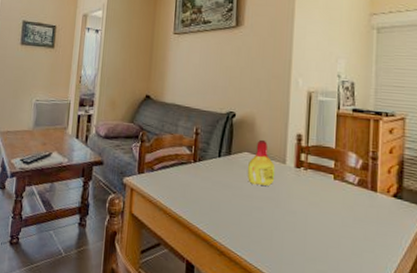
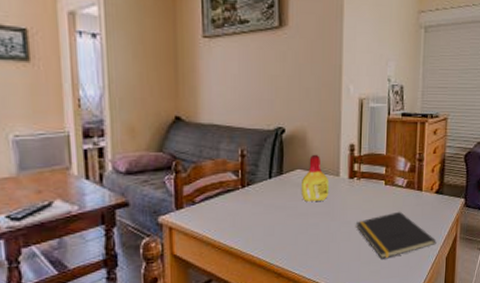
notepad: none [301,209,396,260] -> present [355,211,437,259]

